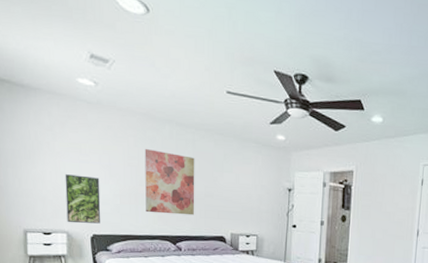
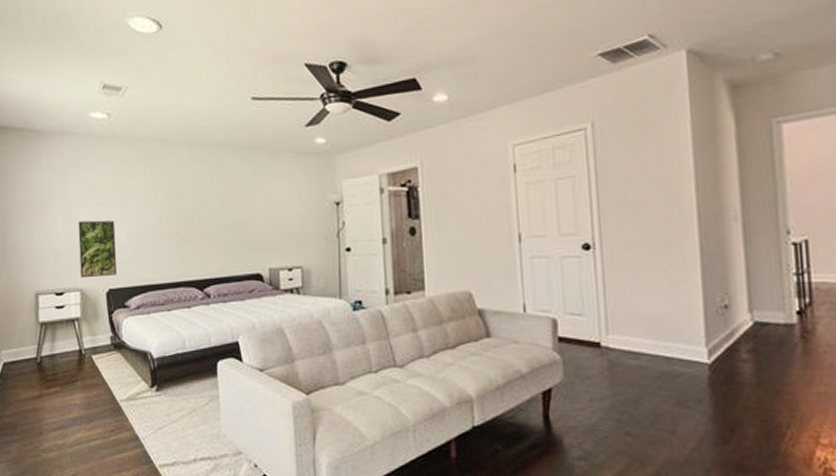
wall art: present [144,149,195,216] -> none [163,178,224,255]

